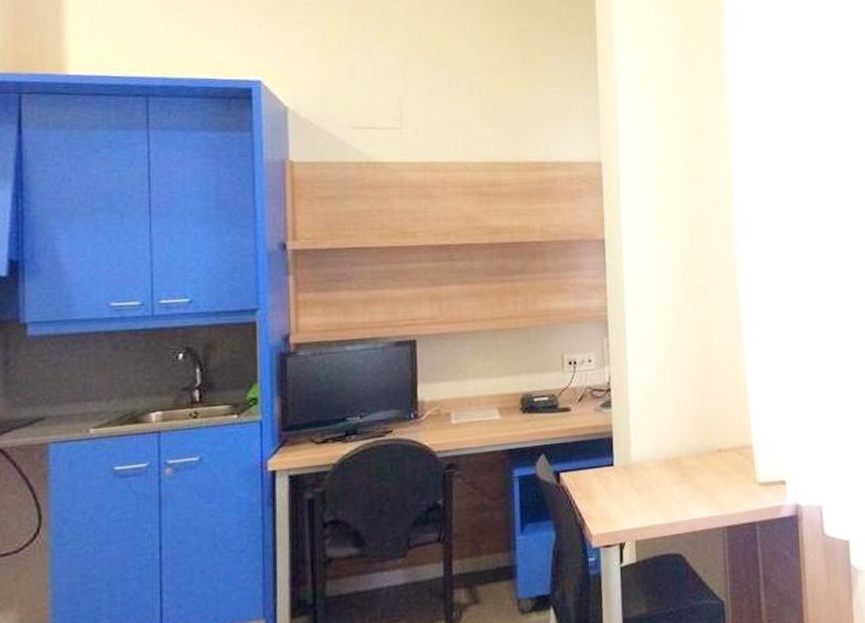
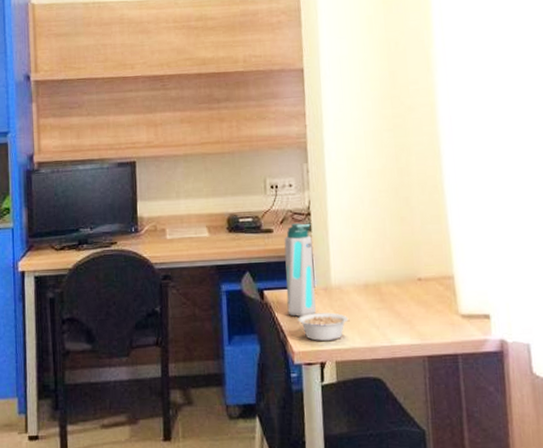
water bottle: none [582,399,616,498] -> present [284,222,316,317]
legume: none [596,490,650,522] -> present [298,312,350,341]

